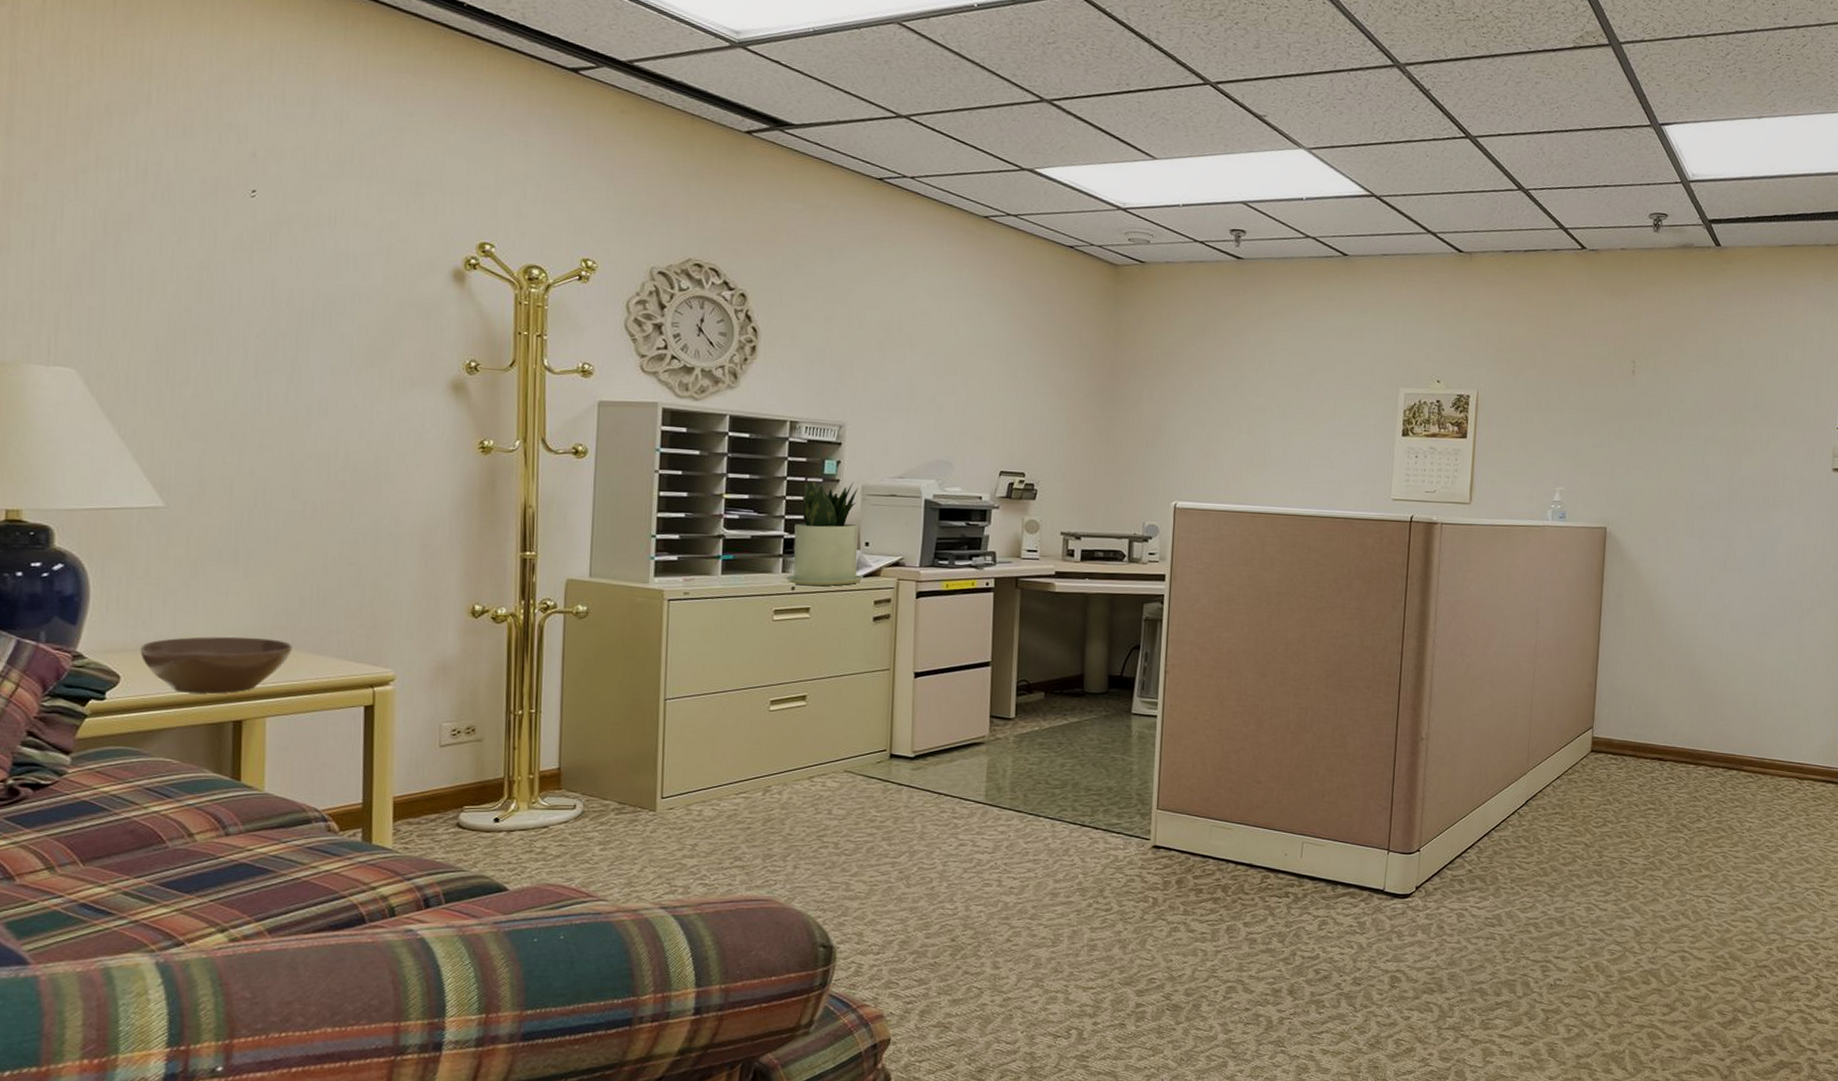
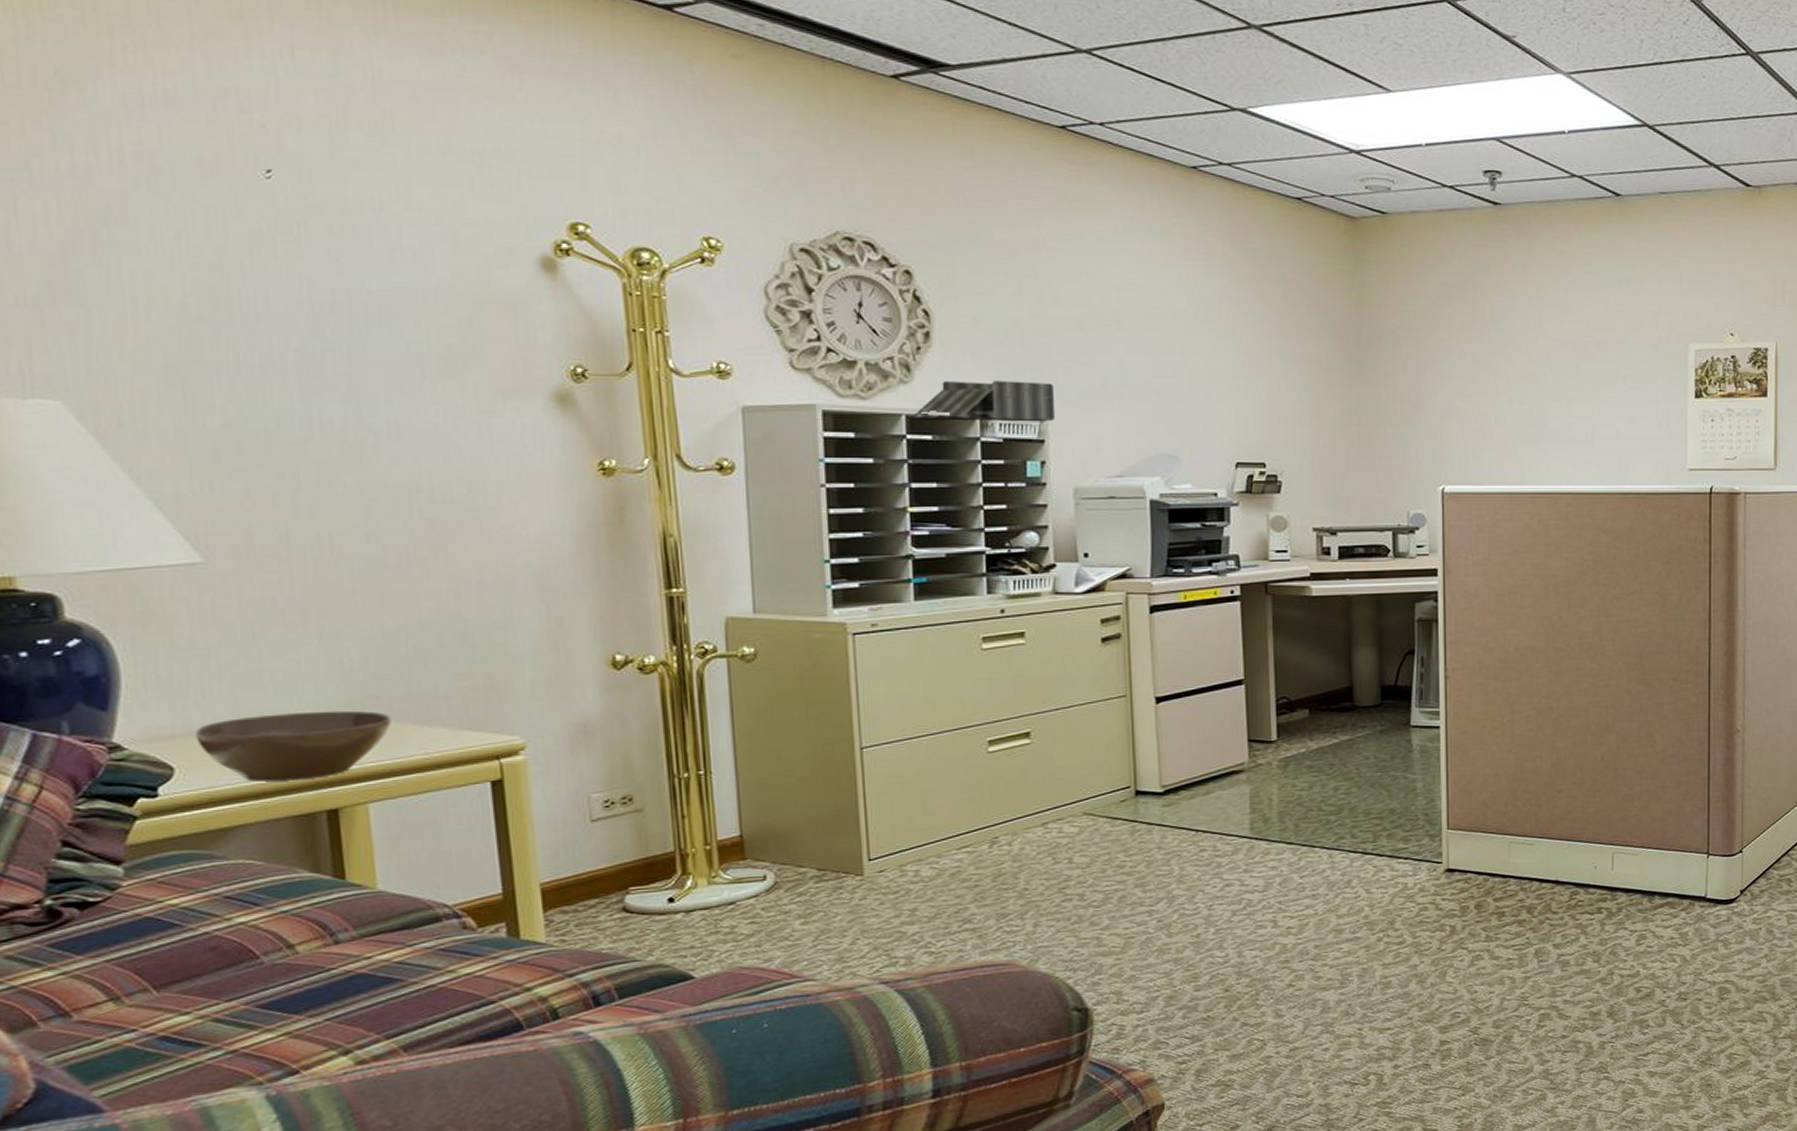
desk organizer: none [735,388,853,427] -> present [912,380,1055,422]
planter: present [787,481,863,587] -> none [993,485,1085,608]

